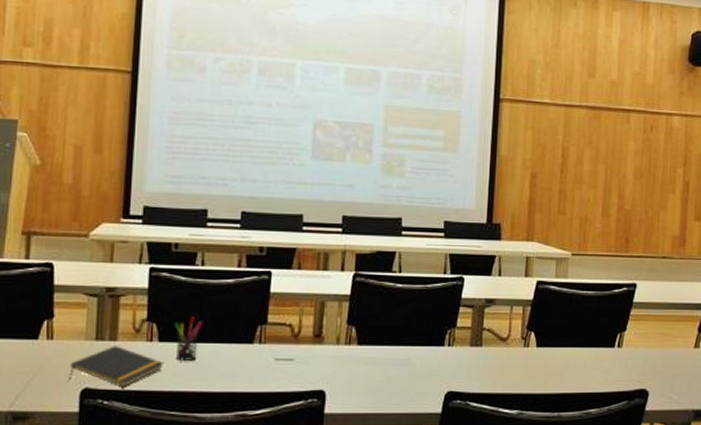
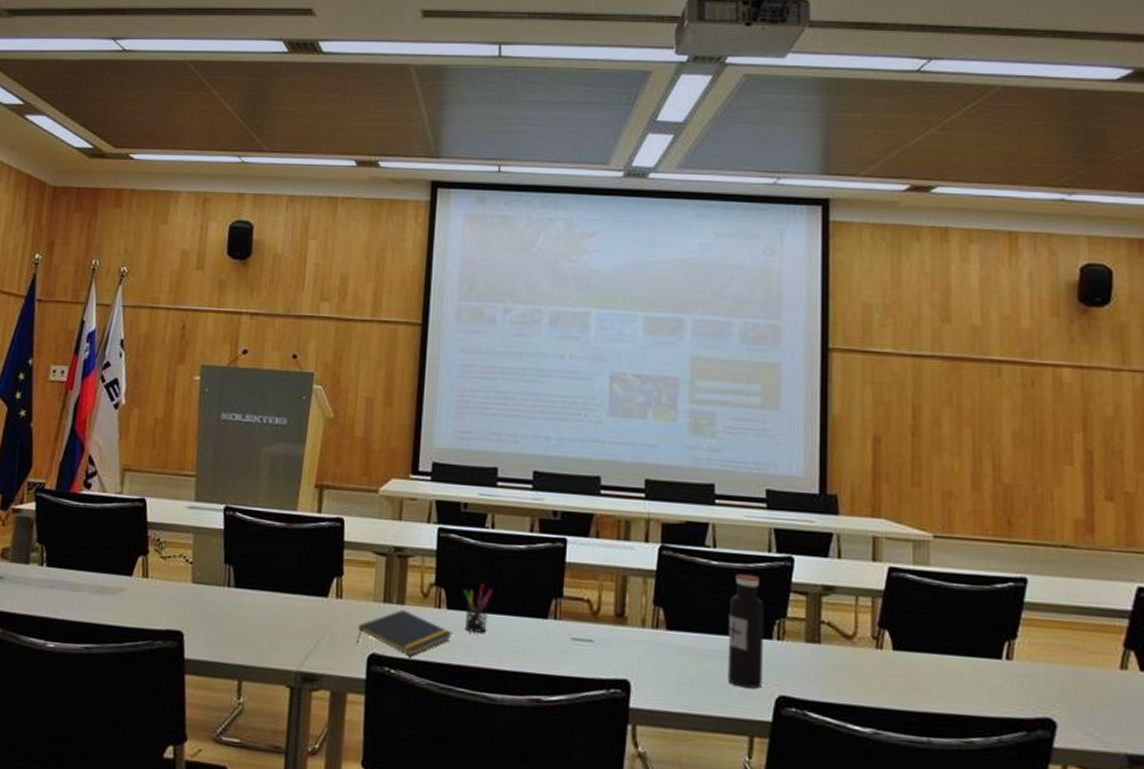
water bottle: none [407,293,439,388] -> present [727,573,765,689]

